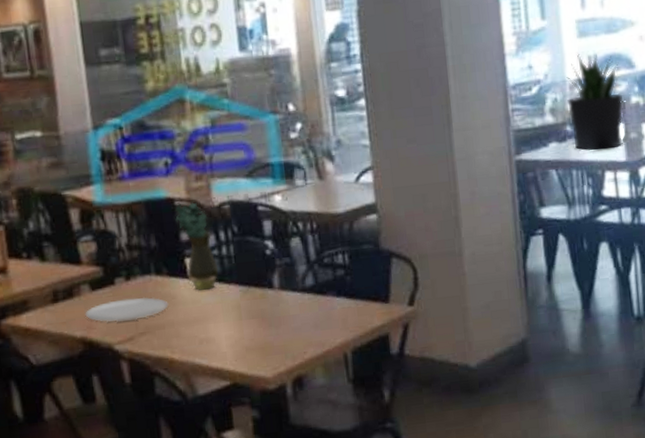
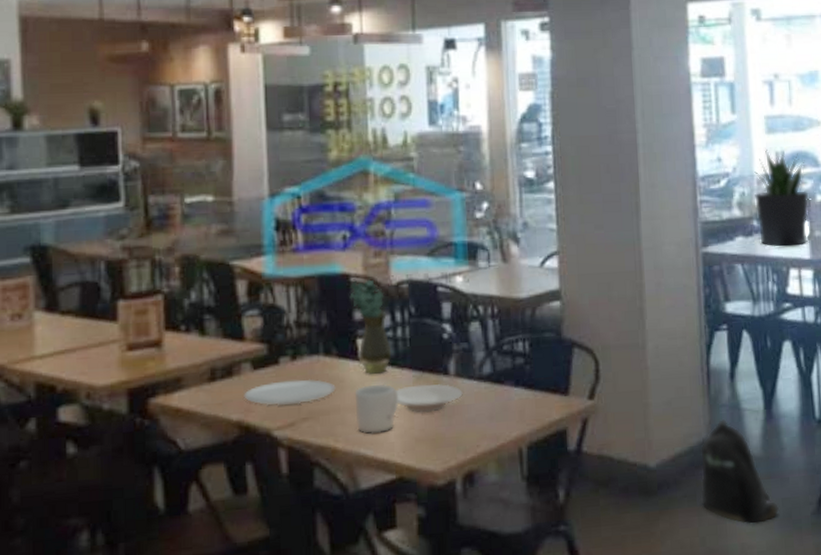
mug: none [186,298,228,346] -> present [354,383,398,435]
saucer: none [225,297,288,324] -> present [396,384,463,413]
backpack: none [520,319,600,417] -> present [701,418,780,524]

